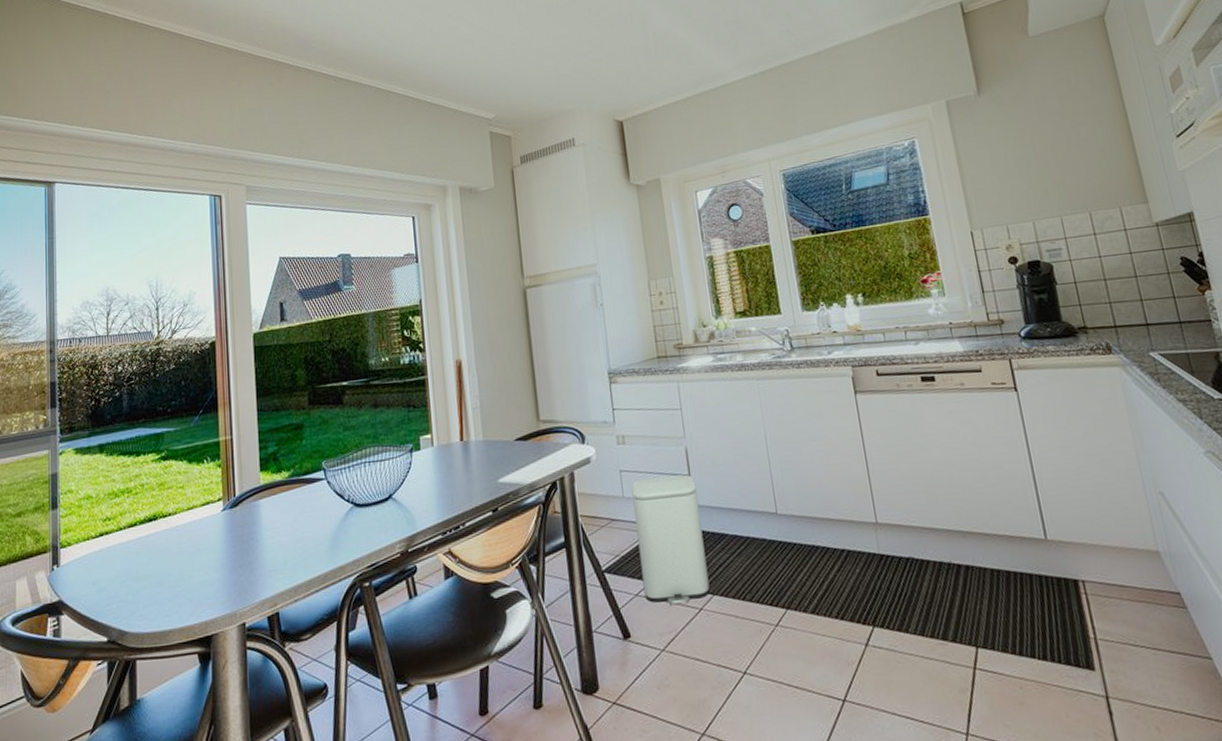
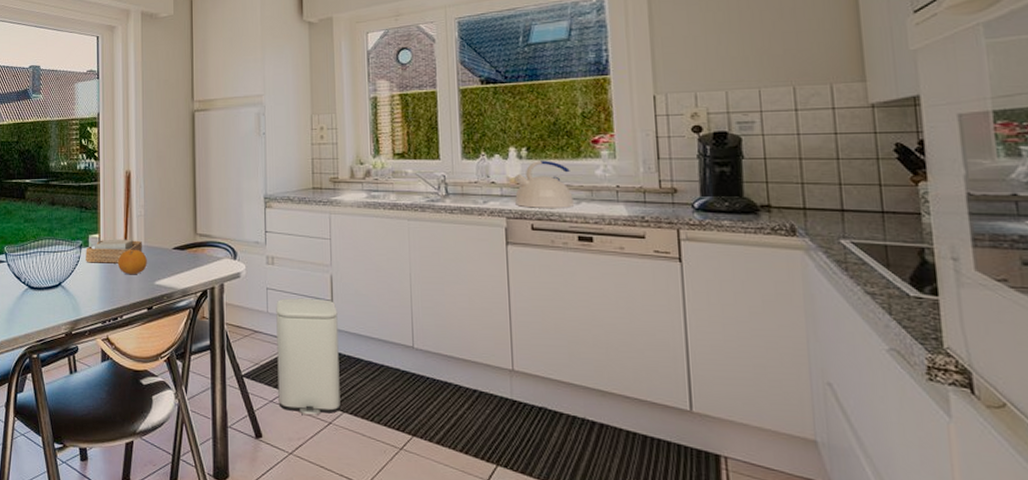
napkin holder: none [417,435,481,468] -> present [86,239,142,264]
fruit: none [454,445,488,476] -> present [117,249,147,275]
kettle: none [854,304,914,354] -> present [514,161,575,208]

